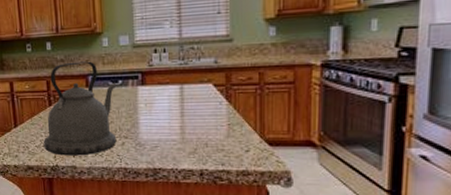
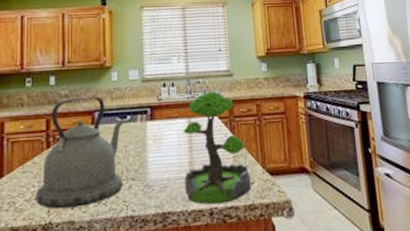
plant: none [174,57,246,167] -> present [182,90,251,205]

